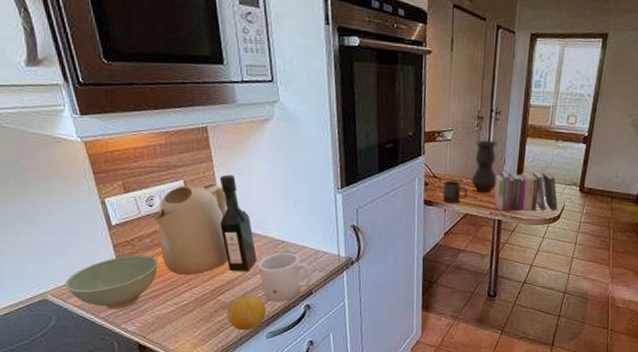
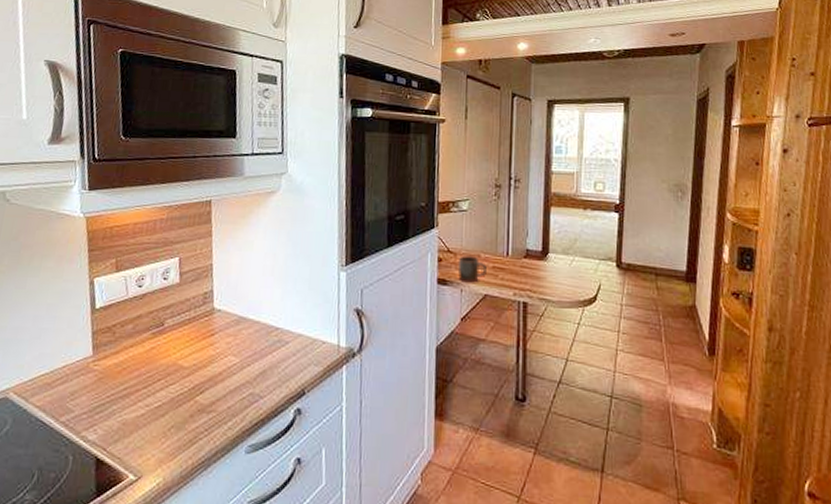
bowl: present [65,254,158,310] -> none [30,343,137,412]
kettle: present [153,183,229,276] -> none [140,260,221,369]
bottle: present [219,174,257,271] -> none [210,251,246,365]
fruit: present [227,294,266,331] -> none [203,394,250,443]
mug: present [258,252,313,302] -> none [246,341,307,405]
vase: present [472,140,498,194] -> none [491,210,519,271]
books: present [494,170,558,211] -> none [517,244,593,292]

